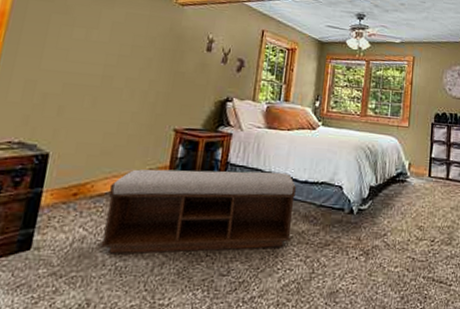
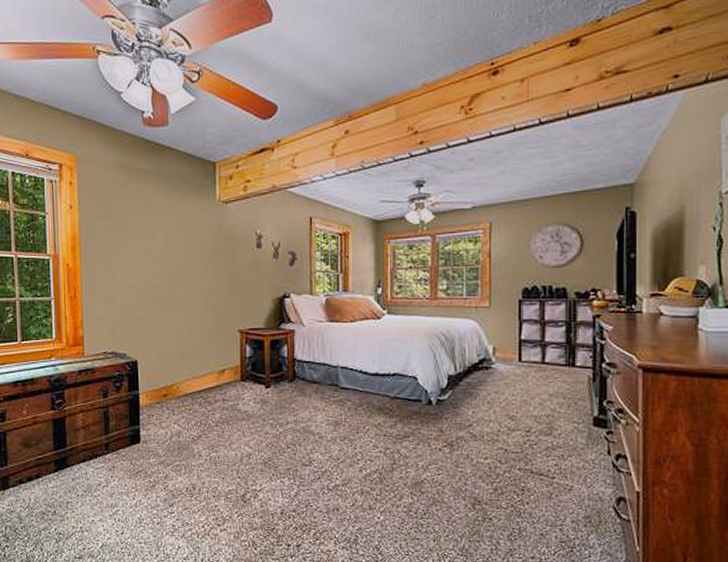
bench: present [100,169,296,254] -> none [193,366,367,446]

